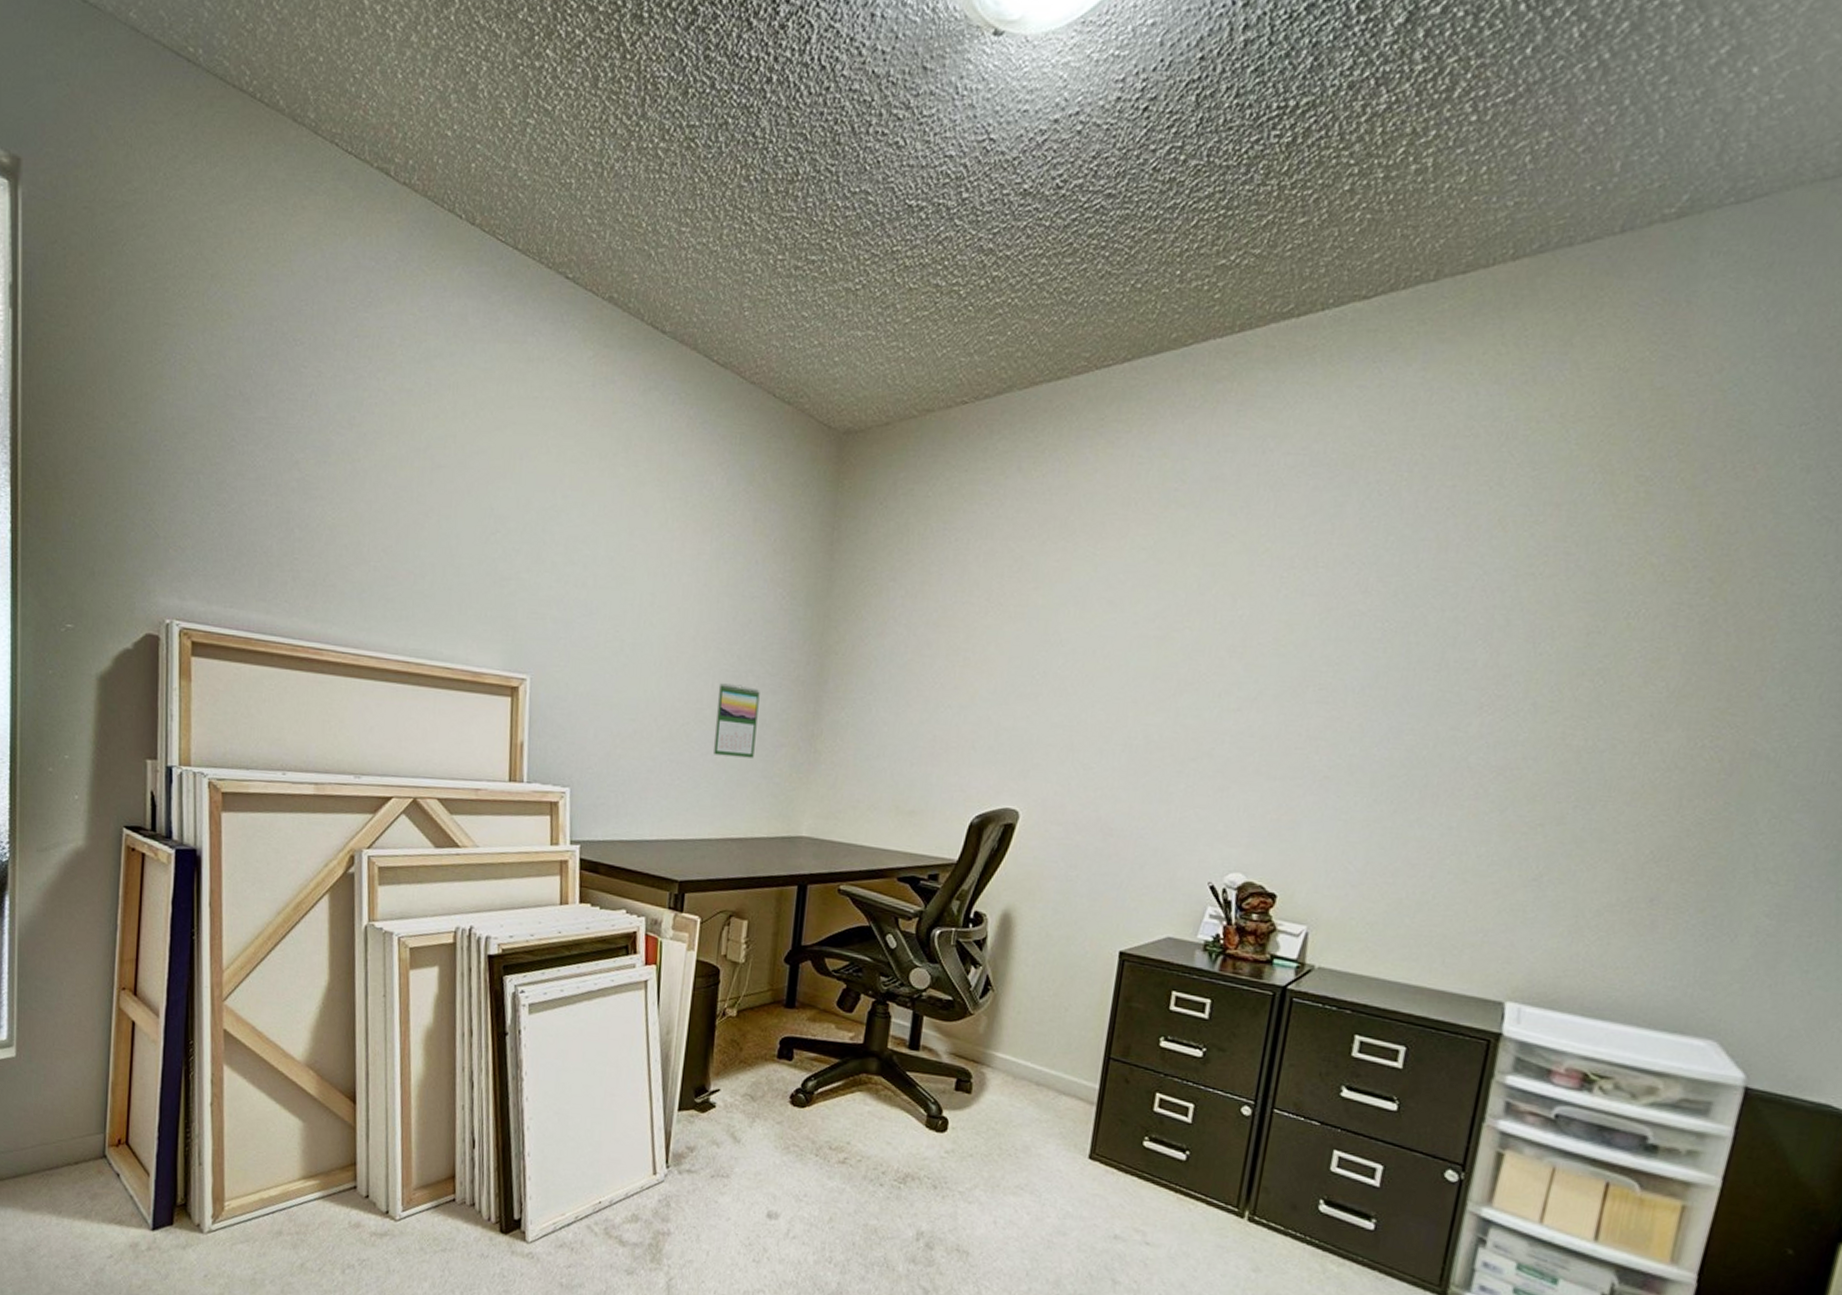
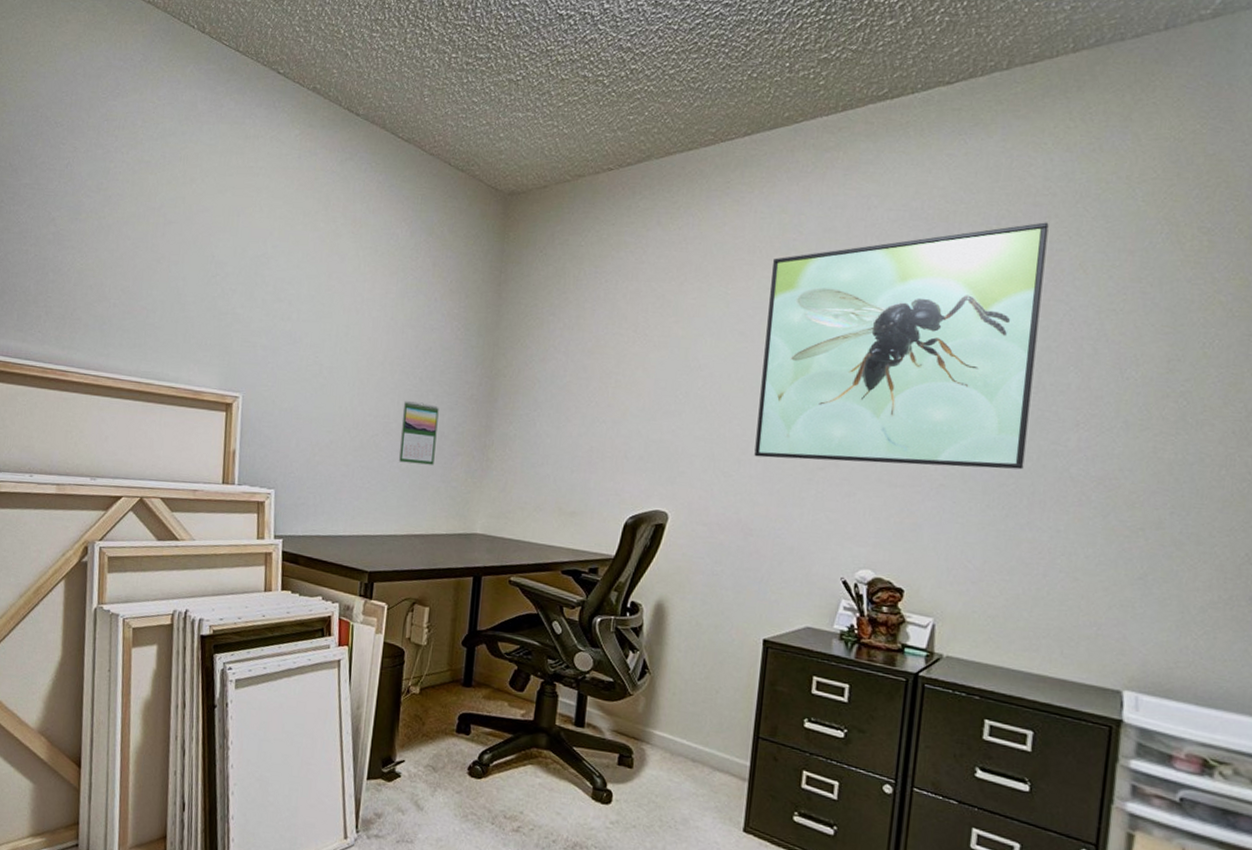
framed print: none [1118,469,1468,759] -> present [754,222,1049,470]

